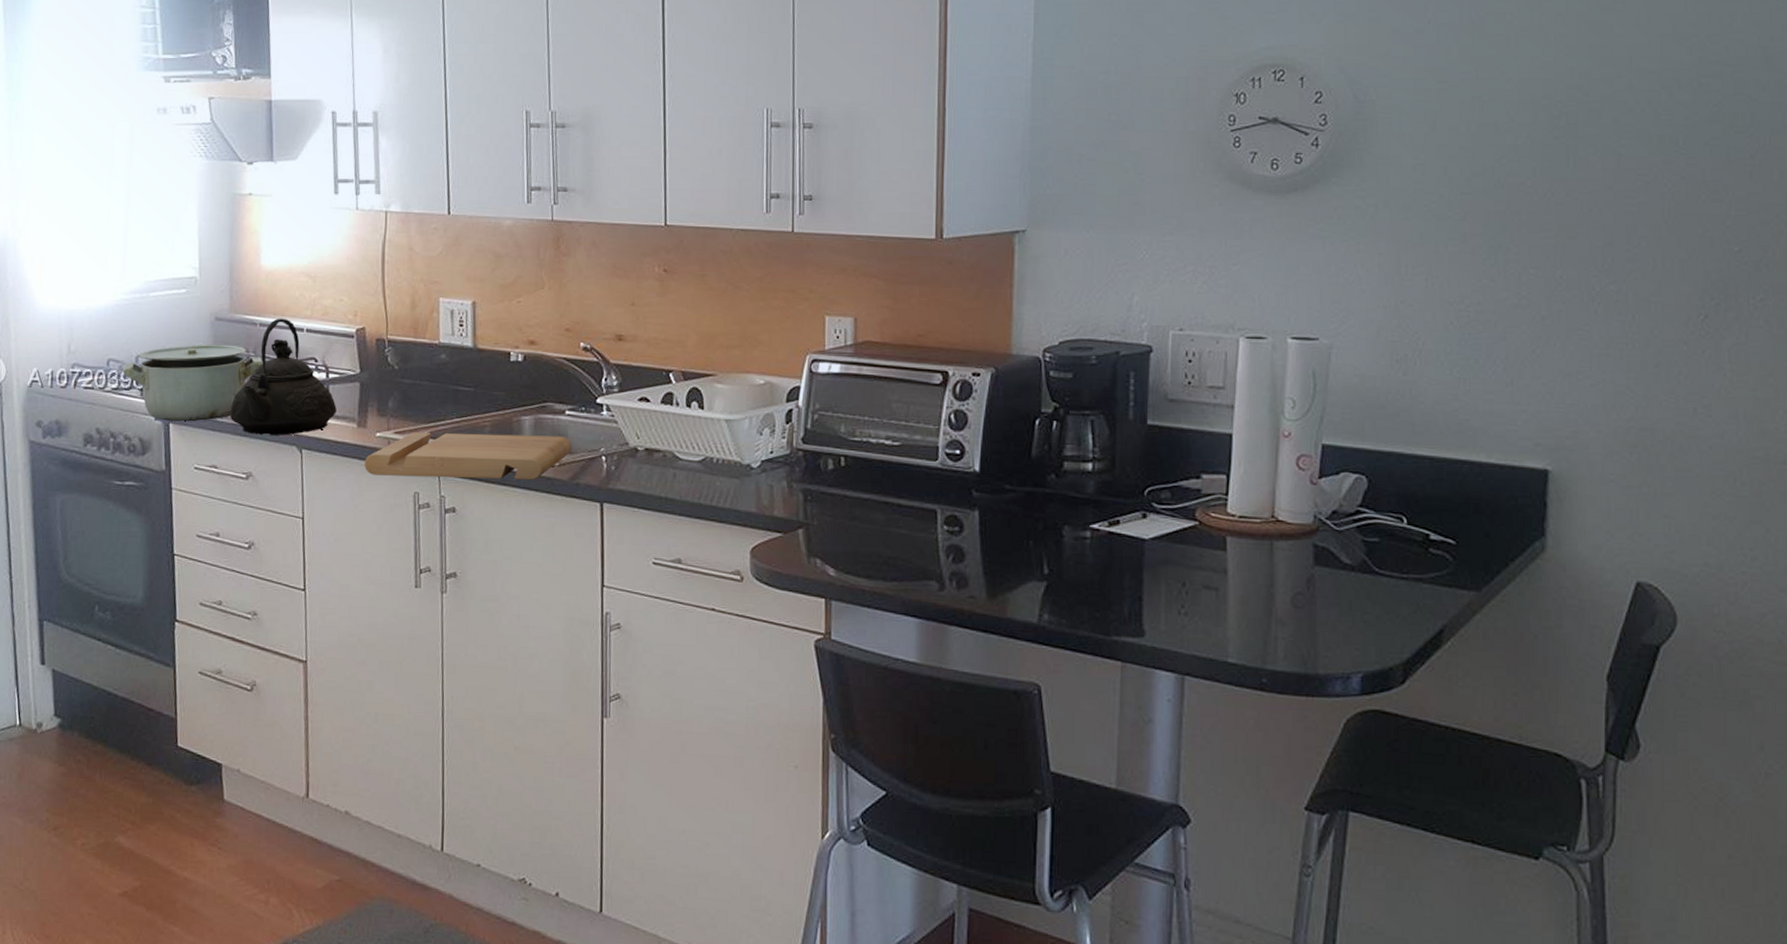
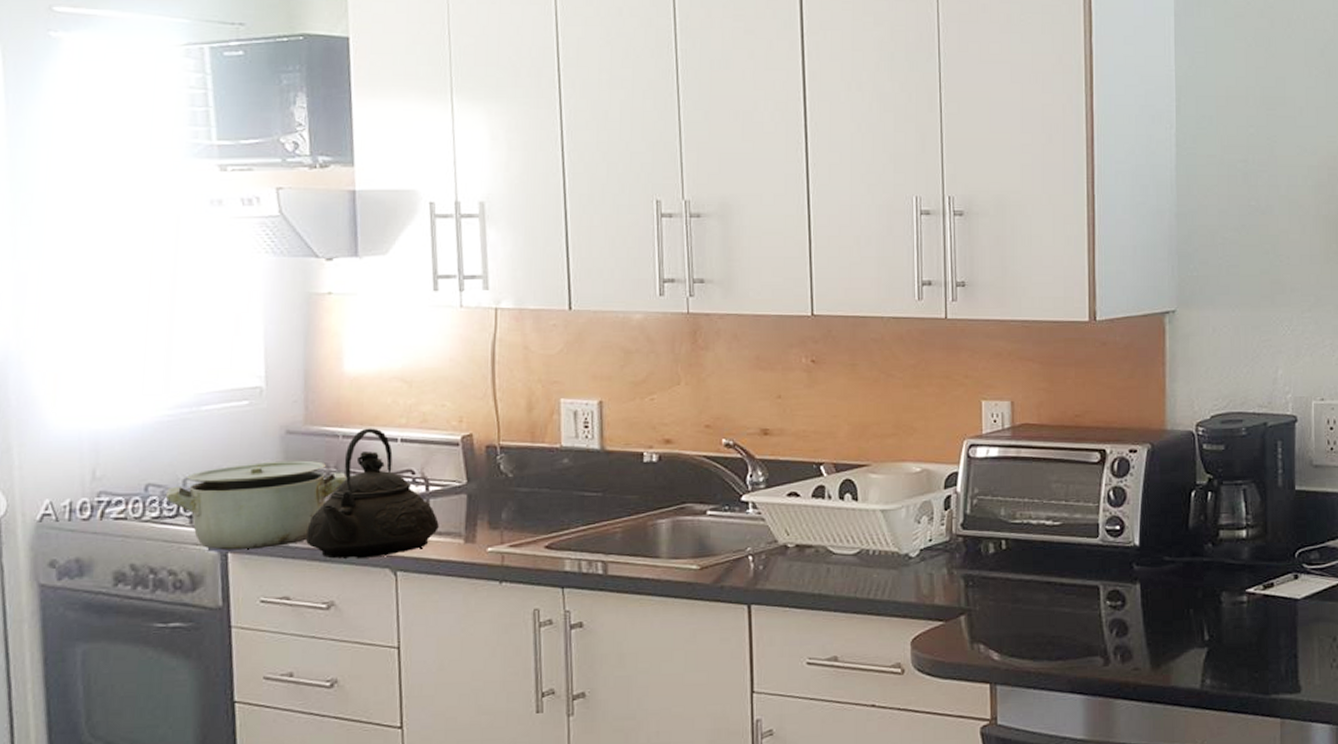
cutting board: present [364,432,572,481] -> none [473,538,714,594]

